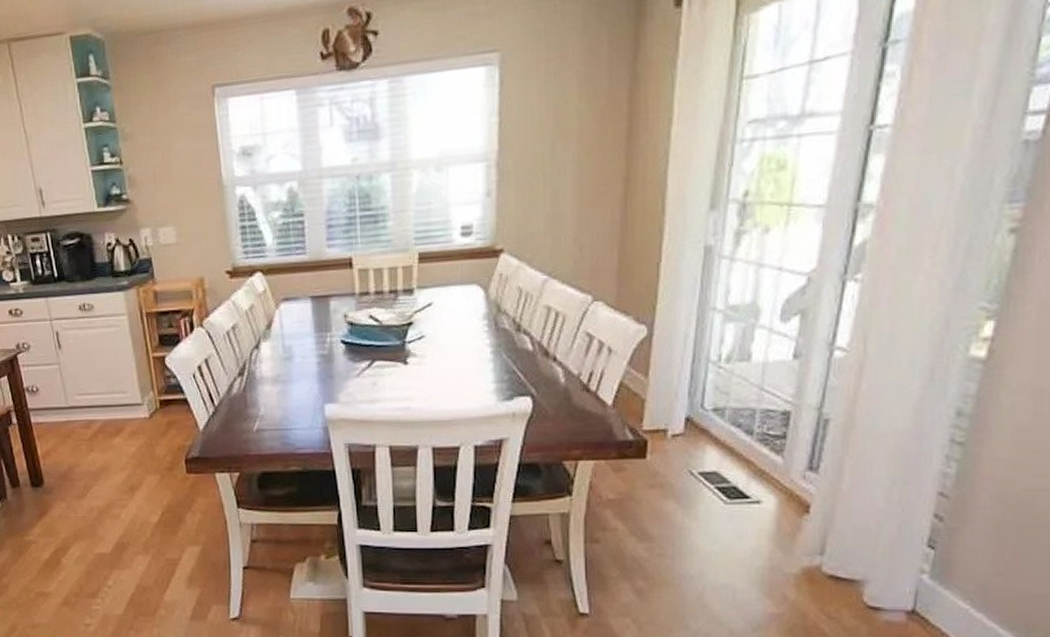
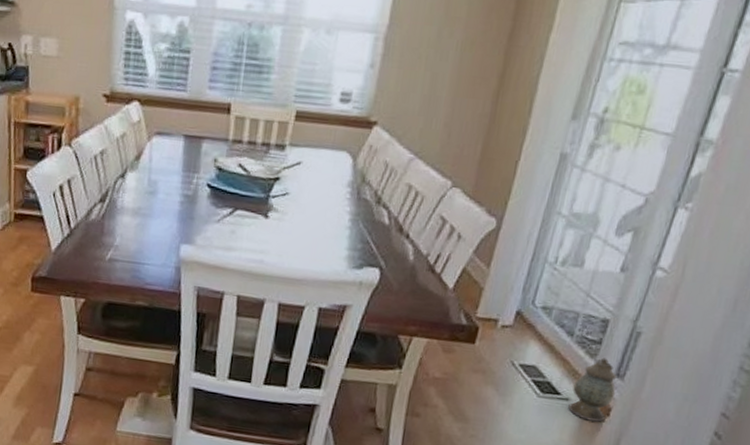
lantern: none [761,452,812,521] -> present [568,358,617,422]

